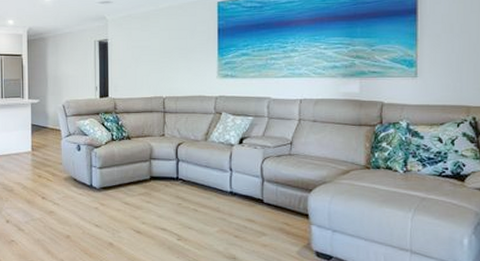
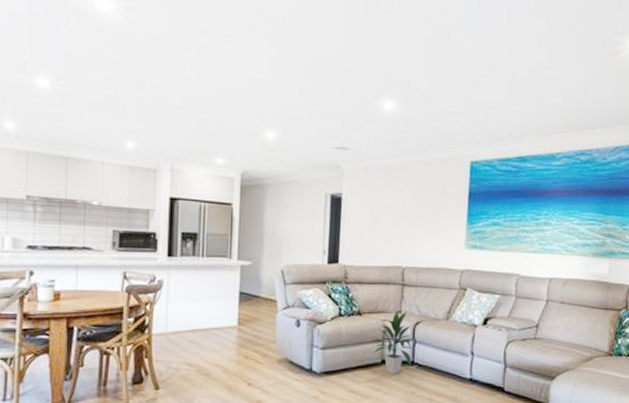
indoor plant: none [139,134,178,189] -> present [369,311,415,375]

